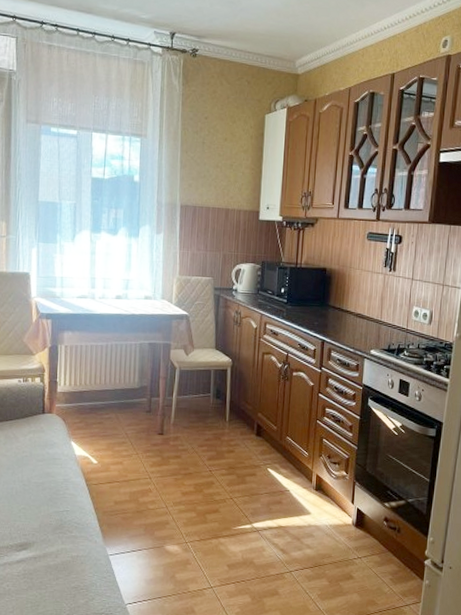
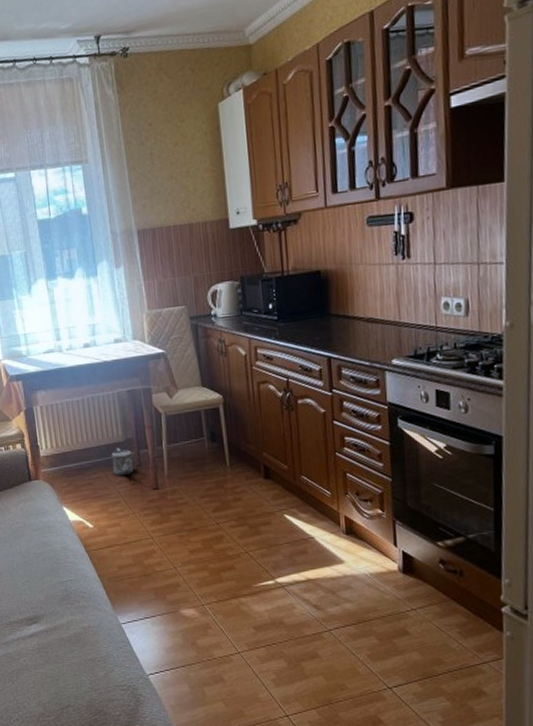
watering can: none [124,393,144,419] -> present [111,448,134,476]

